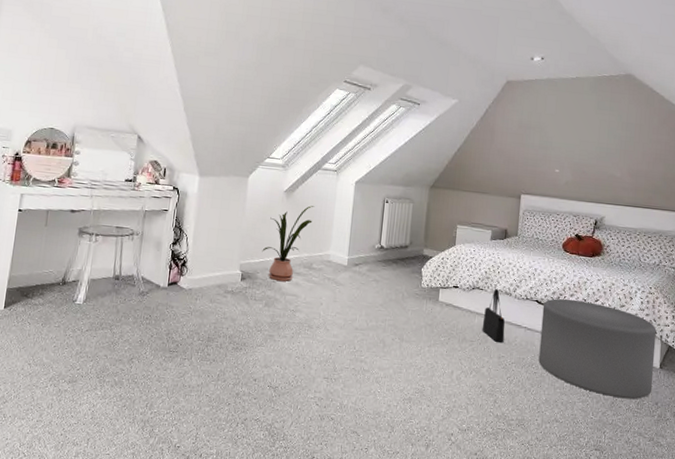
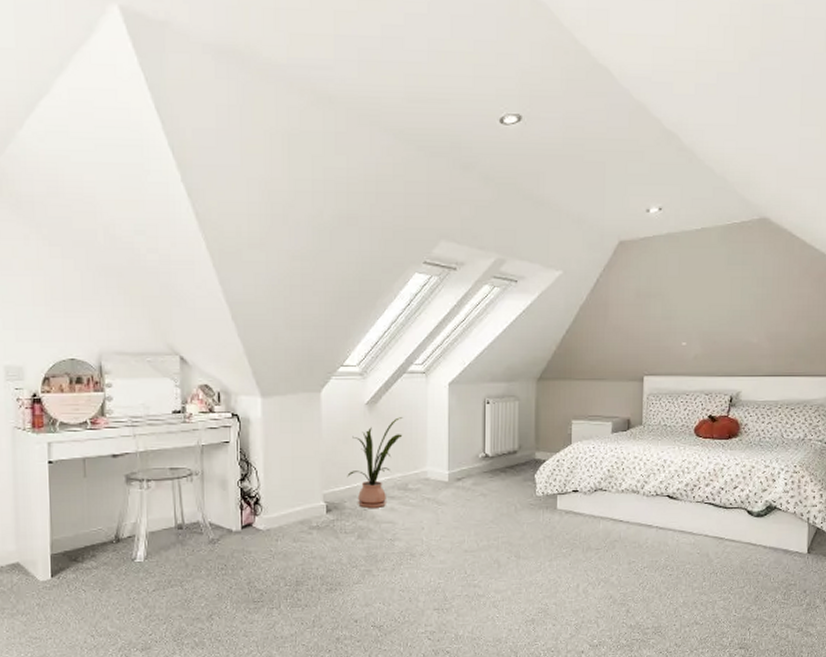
tote bag: present [482,288,505,343] -> none [608,487,634,547]
pouf: present [538,299,657,399] -> none [673,489,803,591]

